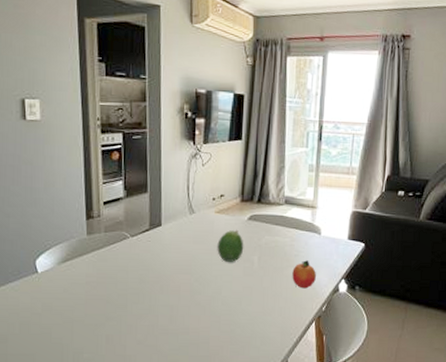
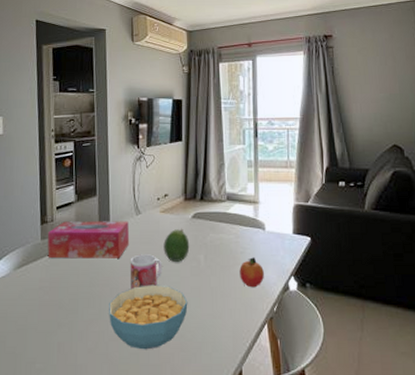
tissue box: none [93,217,182,257] -> present [47,221,130,259]
cereal bowl: none [159,283,239,343] -> present [109,284,188,350]
mug: none [181,253,215,287] -> present [130,254,162,290]

